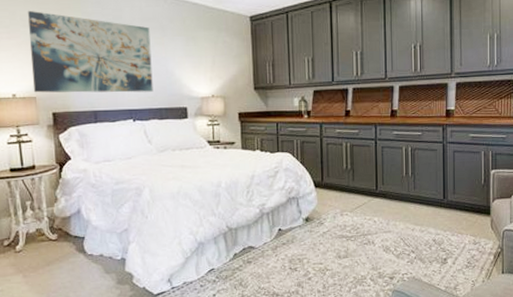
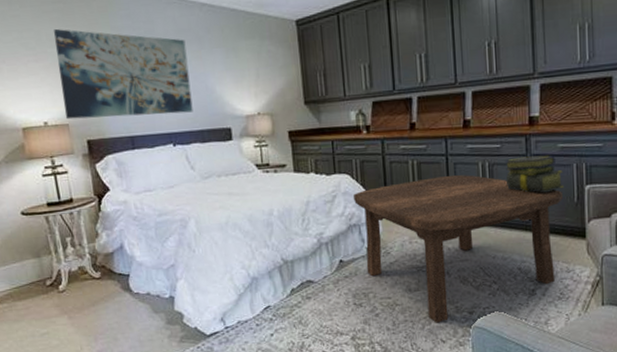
coffee table: none [294,157,472,287] -> present [354,175,562,323]
stack of books: none [424,143,473,175] -> present [504,155,563,193]

